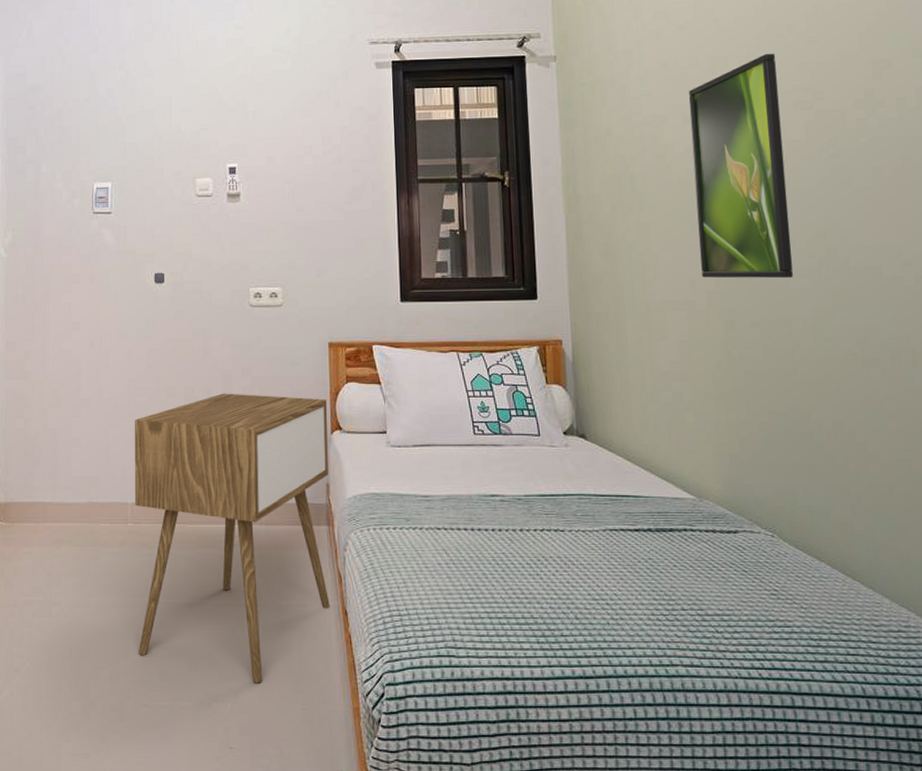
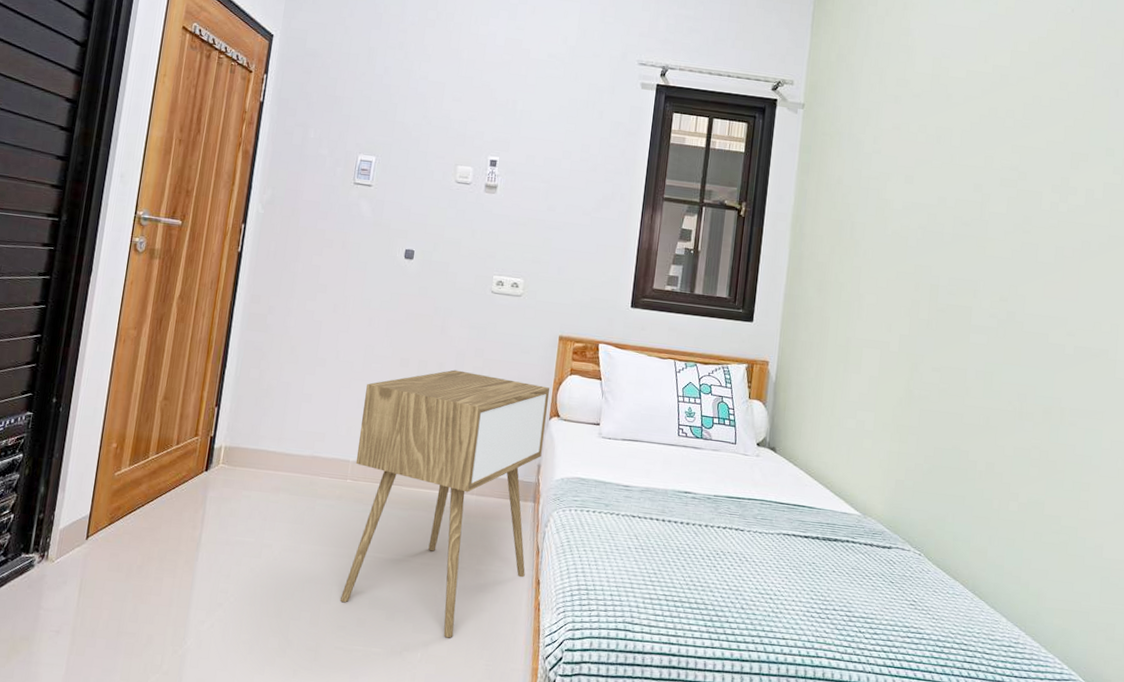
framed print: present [688,53,793,279] -> none [898,131,993,334]

